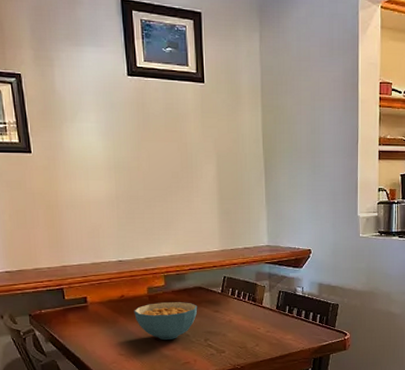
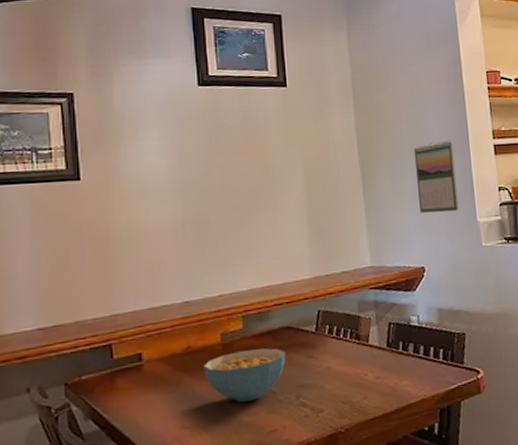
calendar: none [310,143,344,206] -> present [413,140,459,213]

